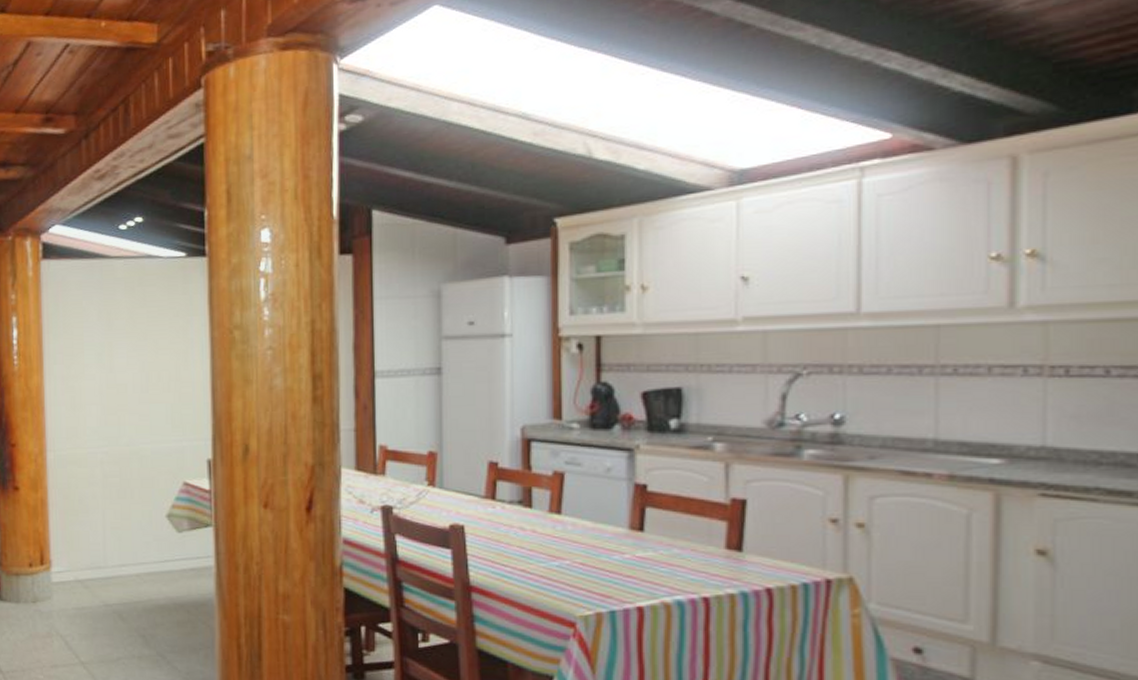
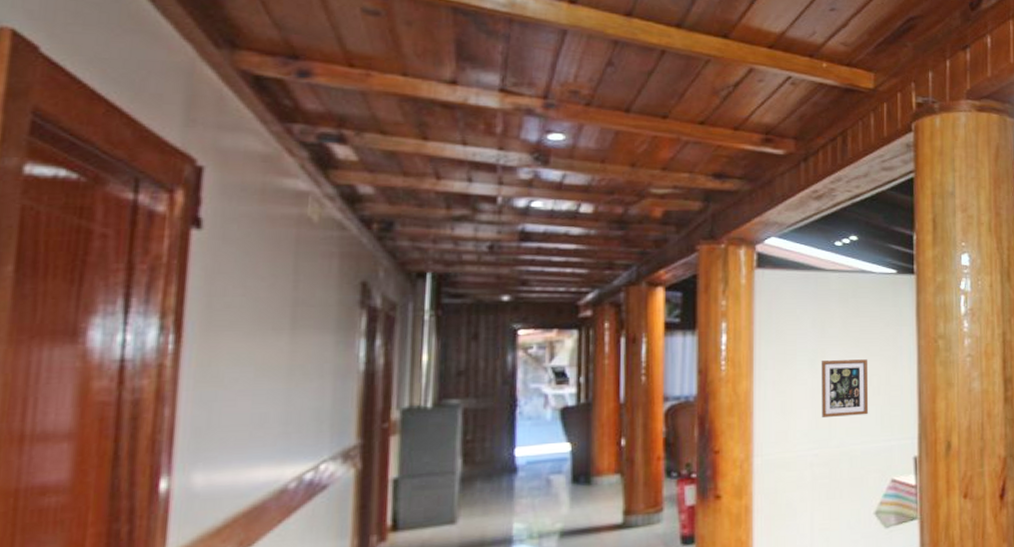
picture frame: none [108,353,159,414] -> present [821,359,869,417]

